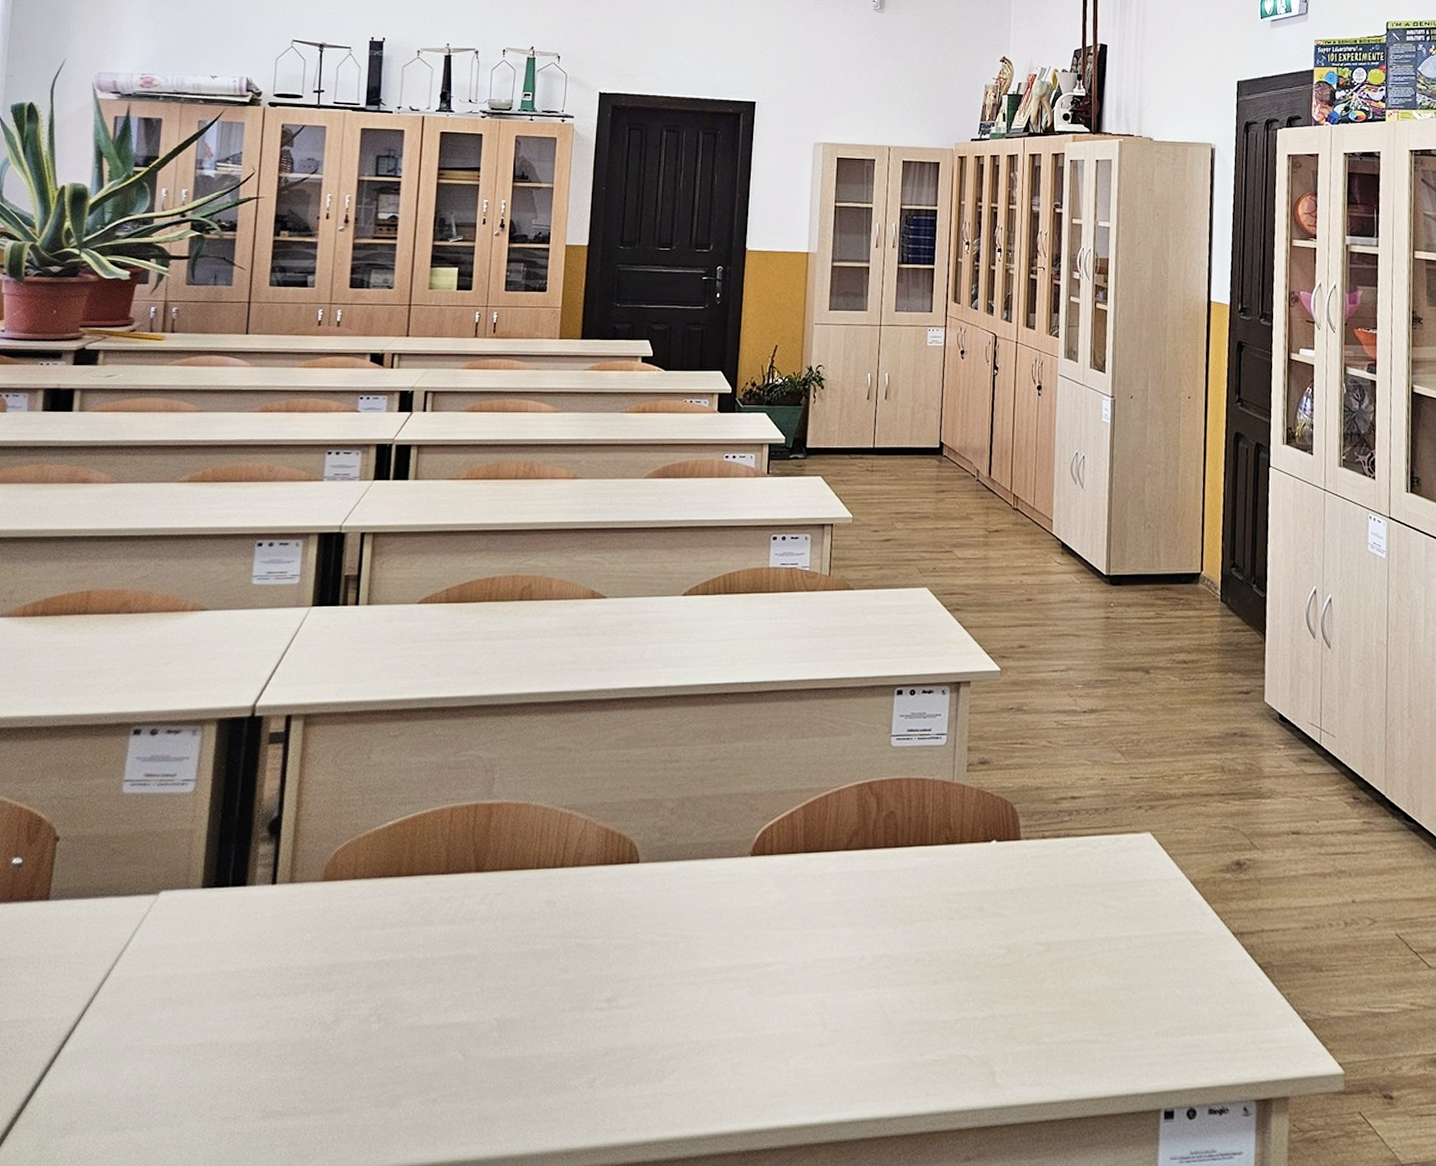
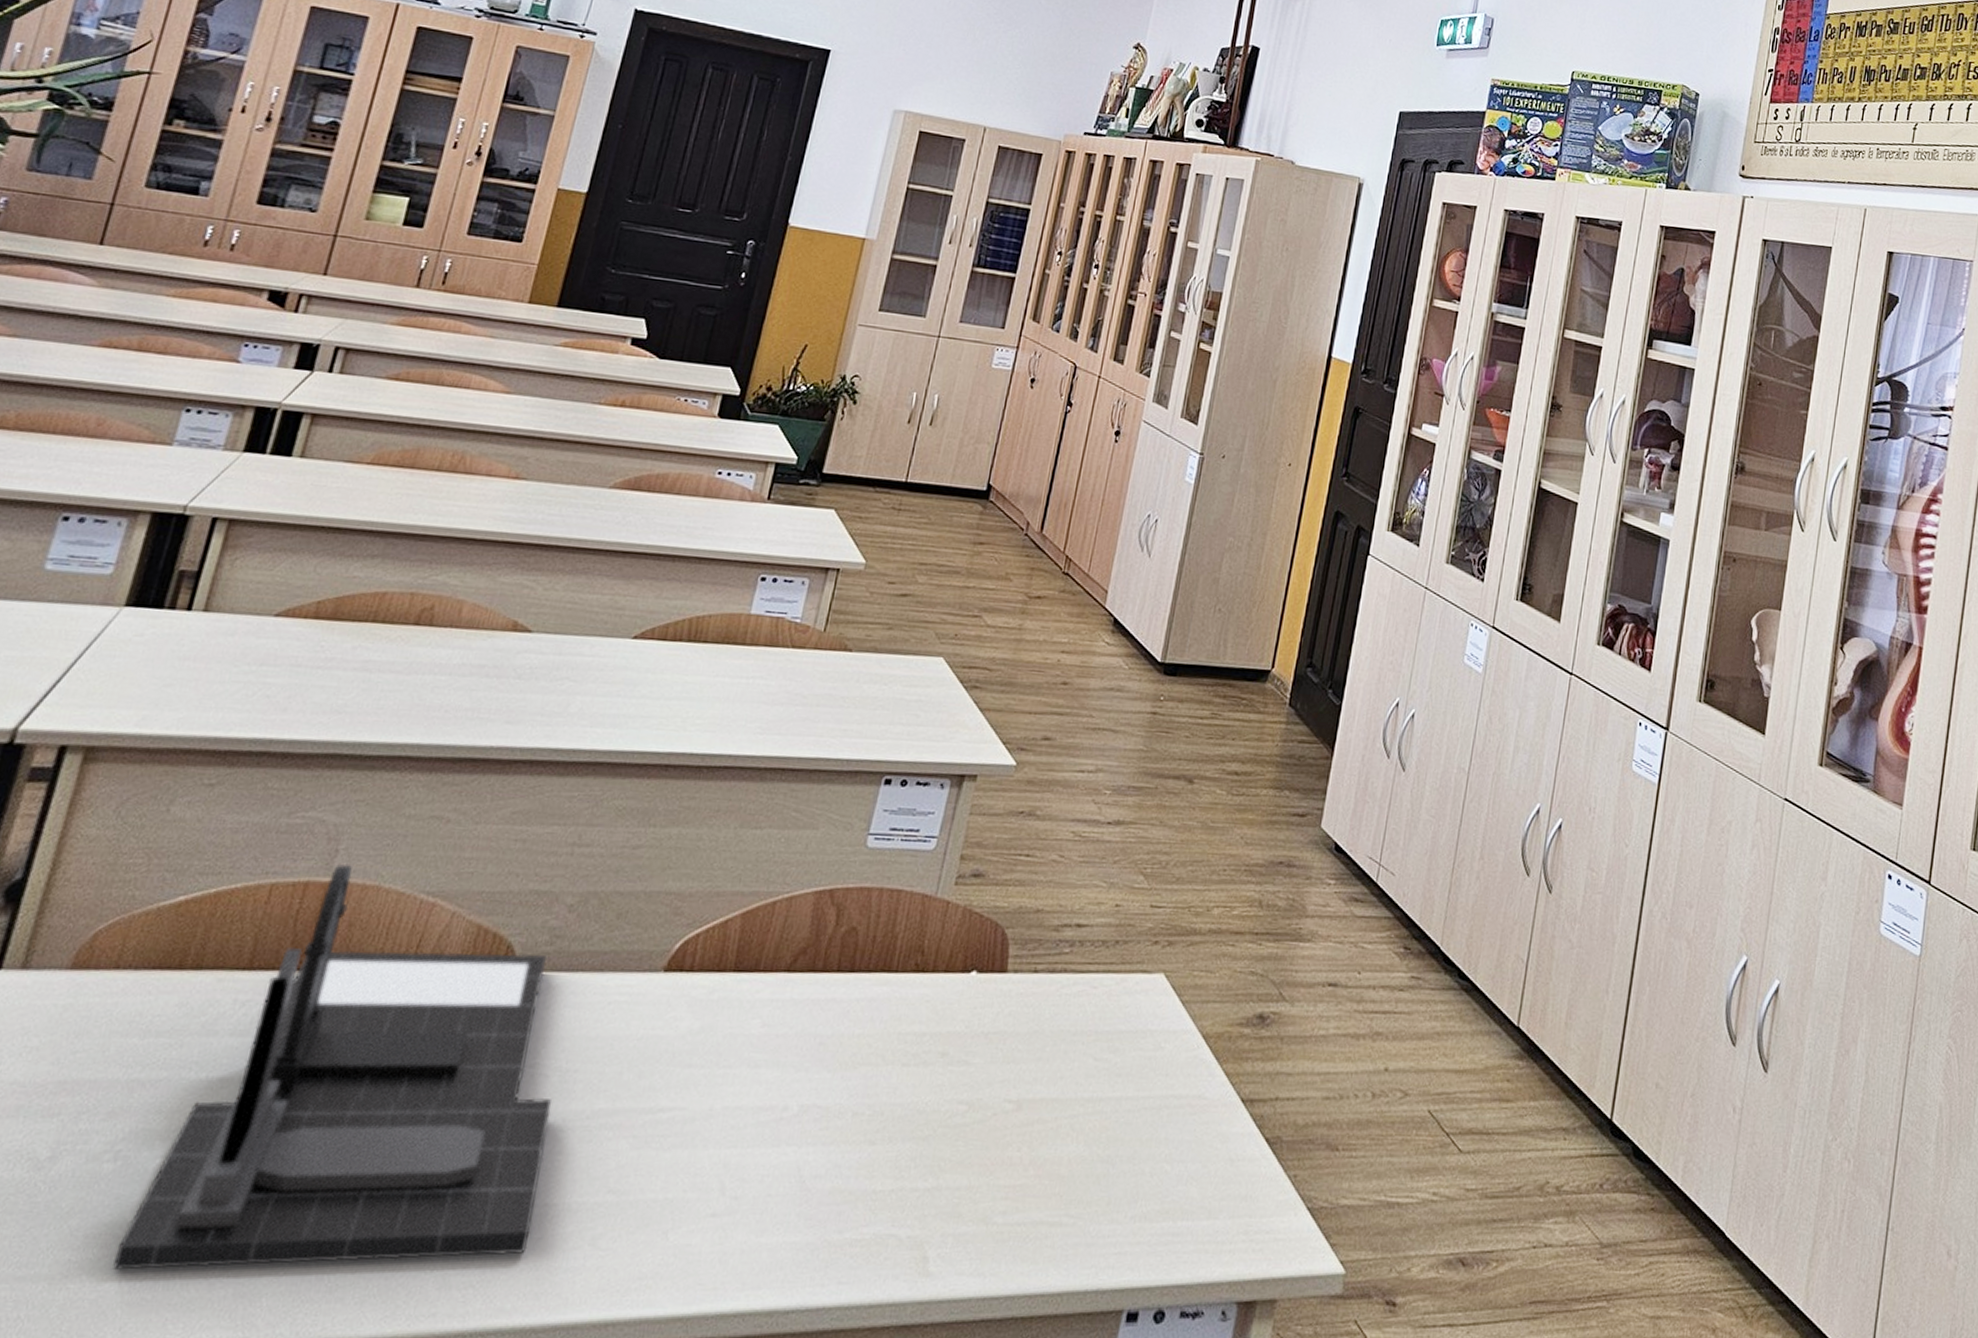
desk organizer: none [391,788,685,1102] -> present [112,863,553,1270]

